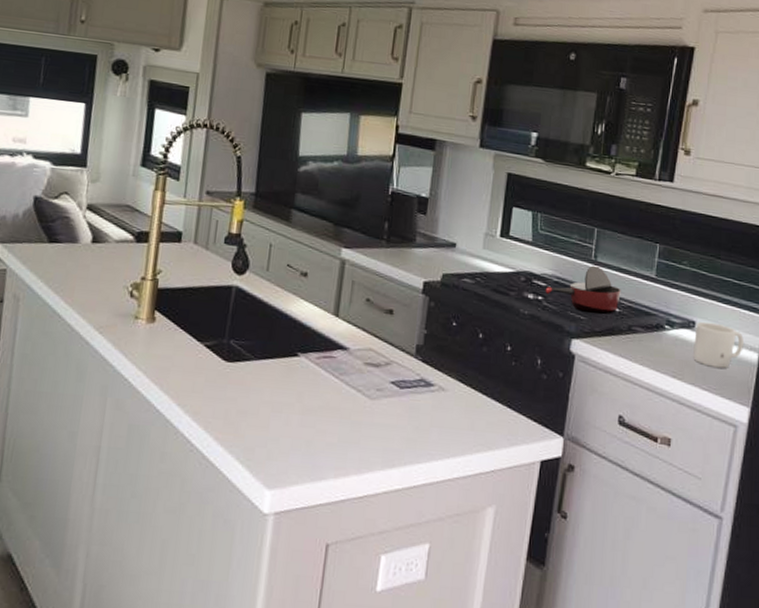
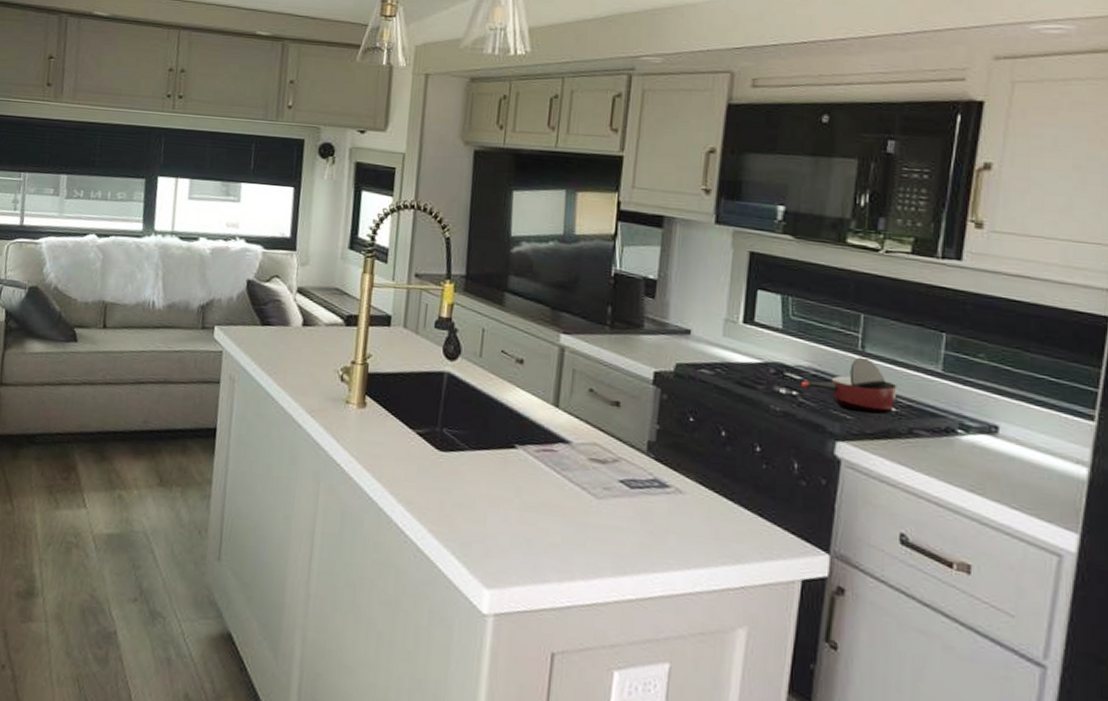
mug: present [693,321,744,368] -> none [997,426,1067,484]

